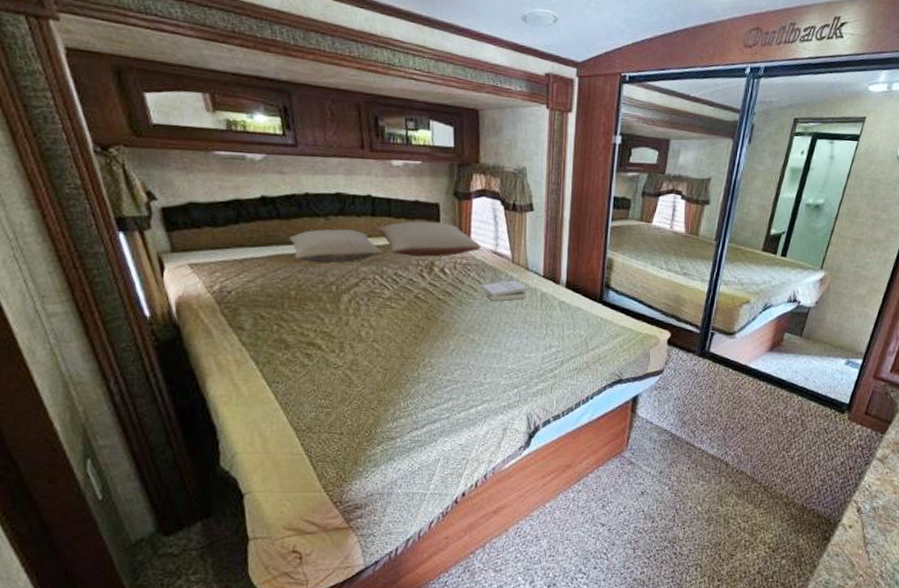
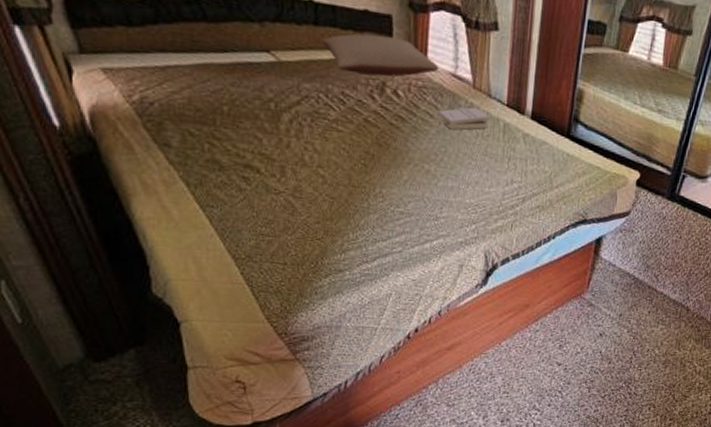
pillow: present [288,229,382,263] -> none [217,37,327,77]

